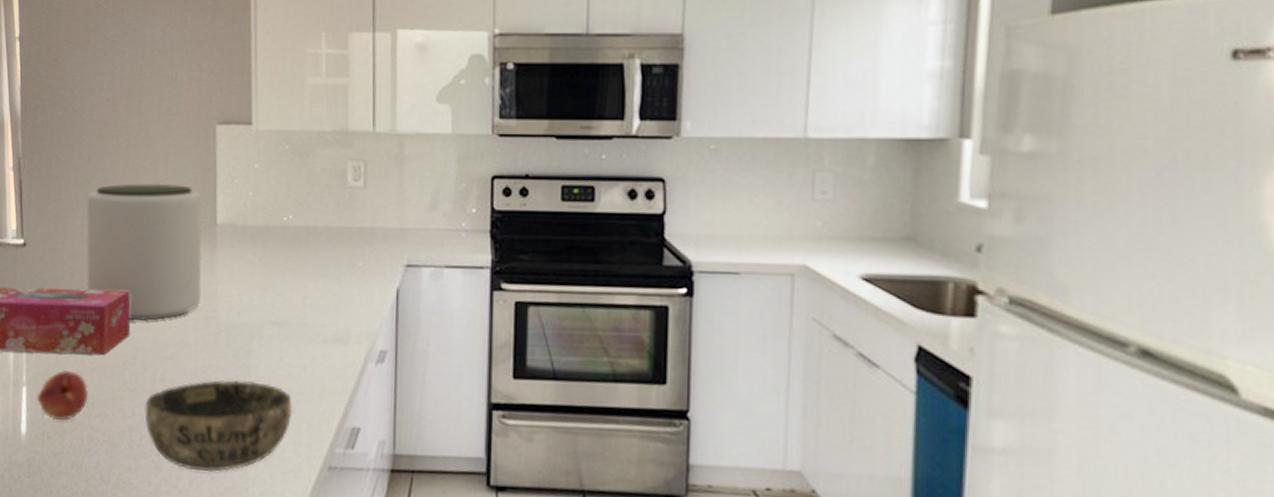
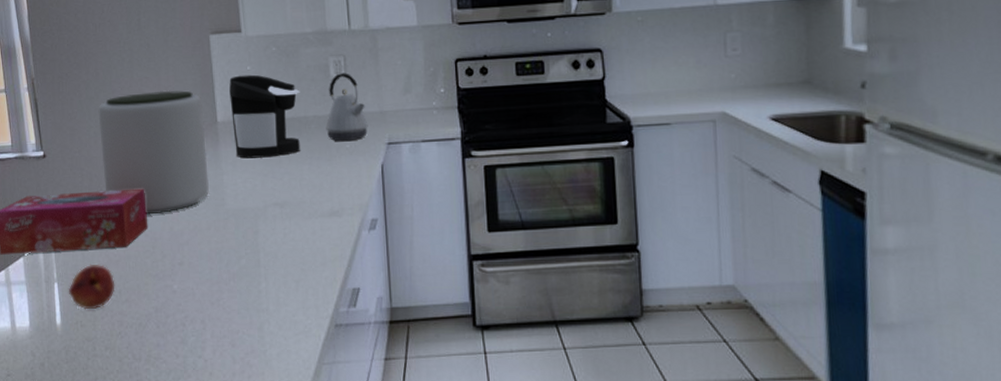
bowl: present [145,380,293,472] -> none [167,257,300,341]
coffee maker: none [232,173,312,269] -> present [229,74,300,159]
kettle: none [337,180,386,259] -> present [326,73,368,142]

